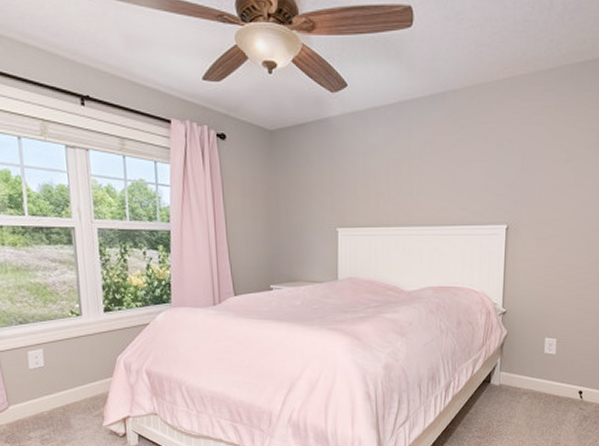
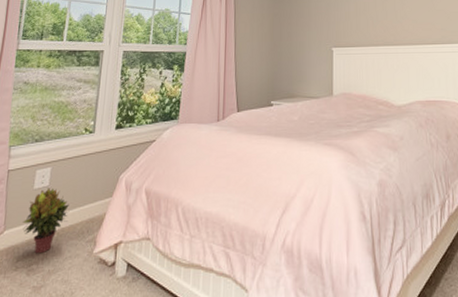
potted plant: none [25,368,72,426] -> present [22,188,70,254]

